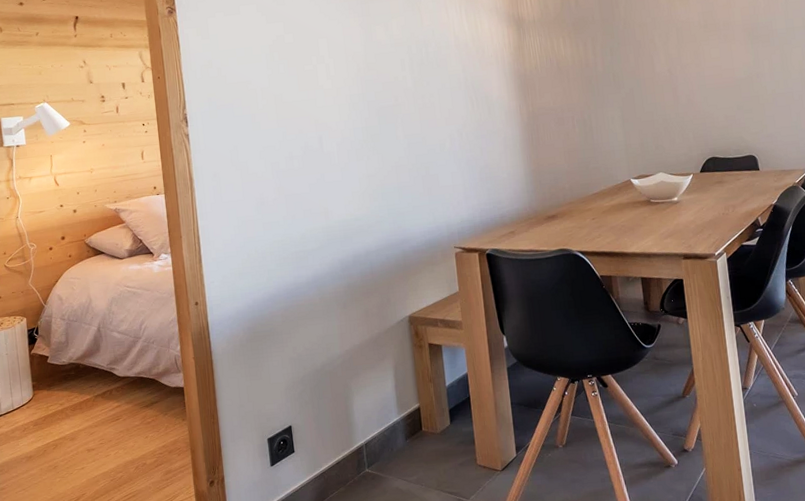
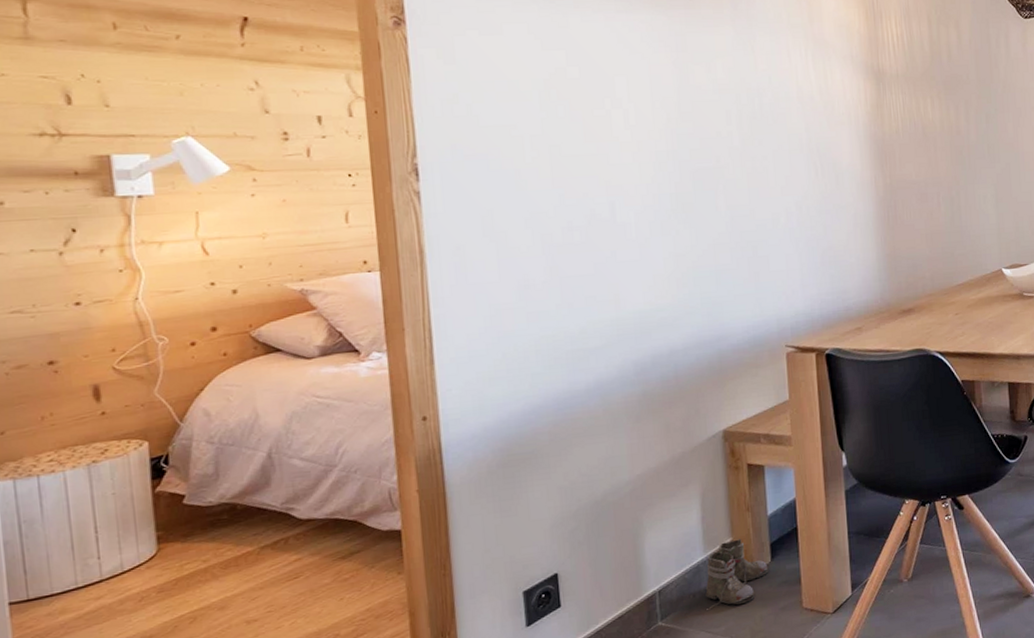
boots: none [400,404,449,462] -> present [705,538,769,610]

